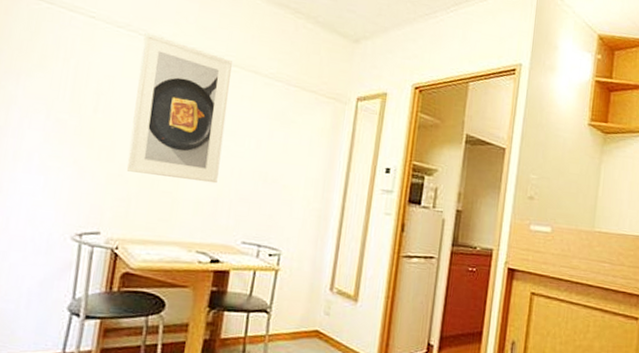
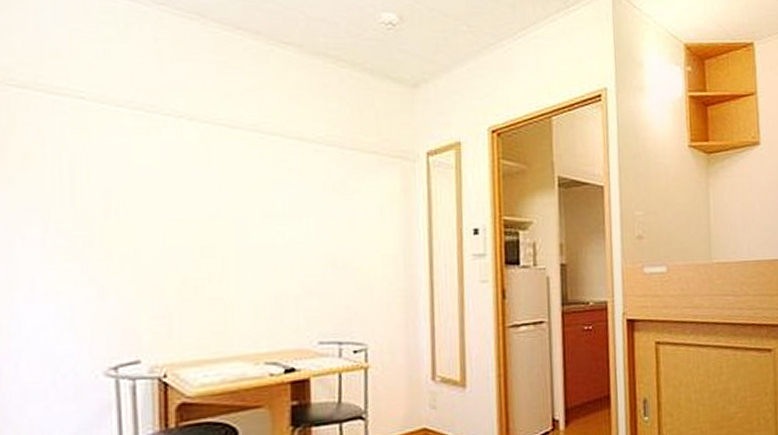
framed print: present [127,32,232,184] -> none [153,108,276,281]

